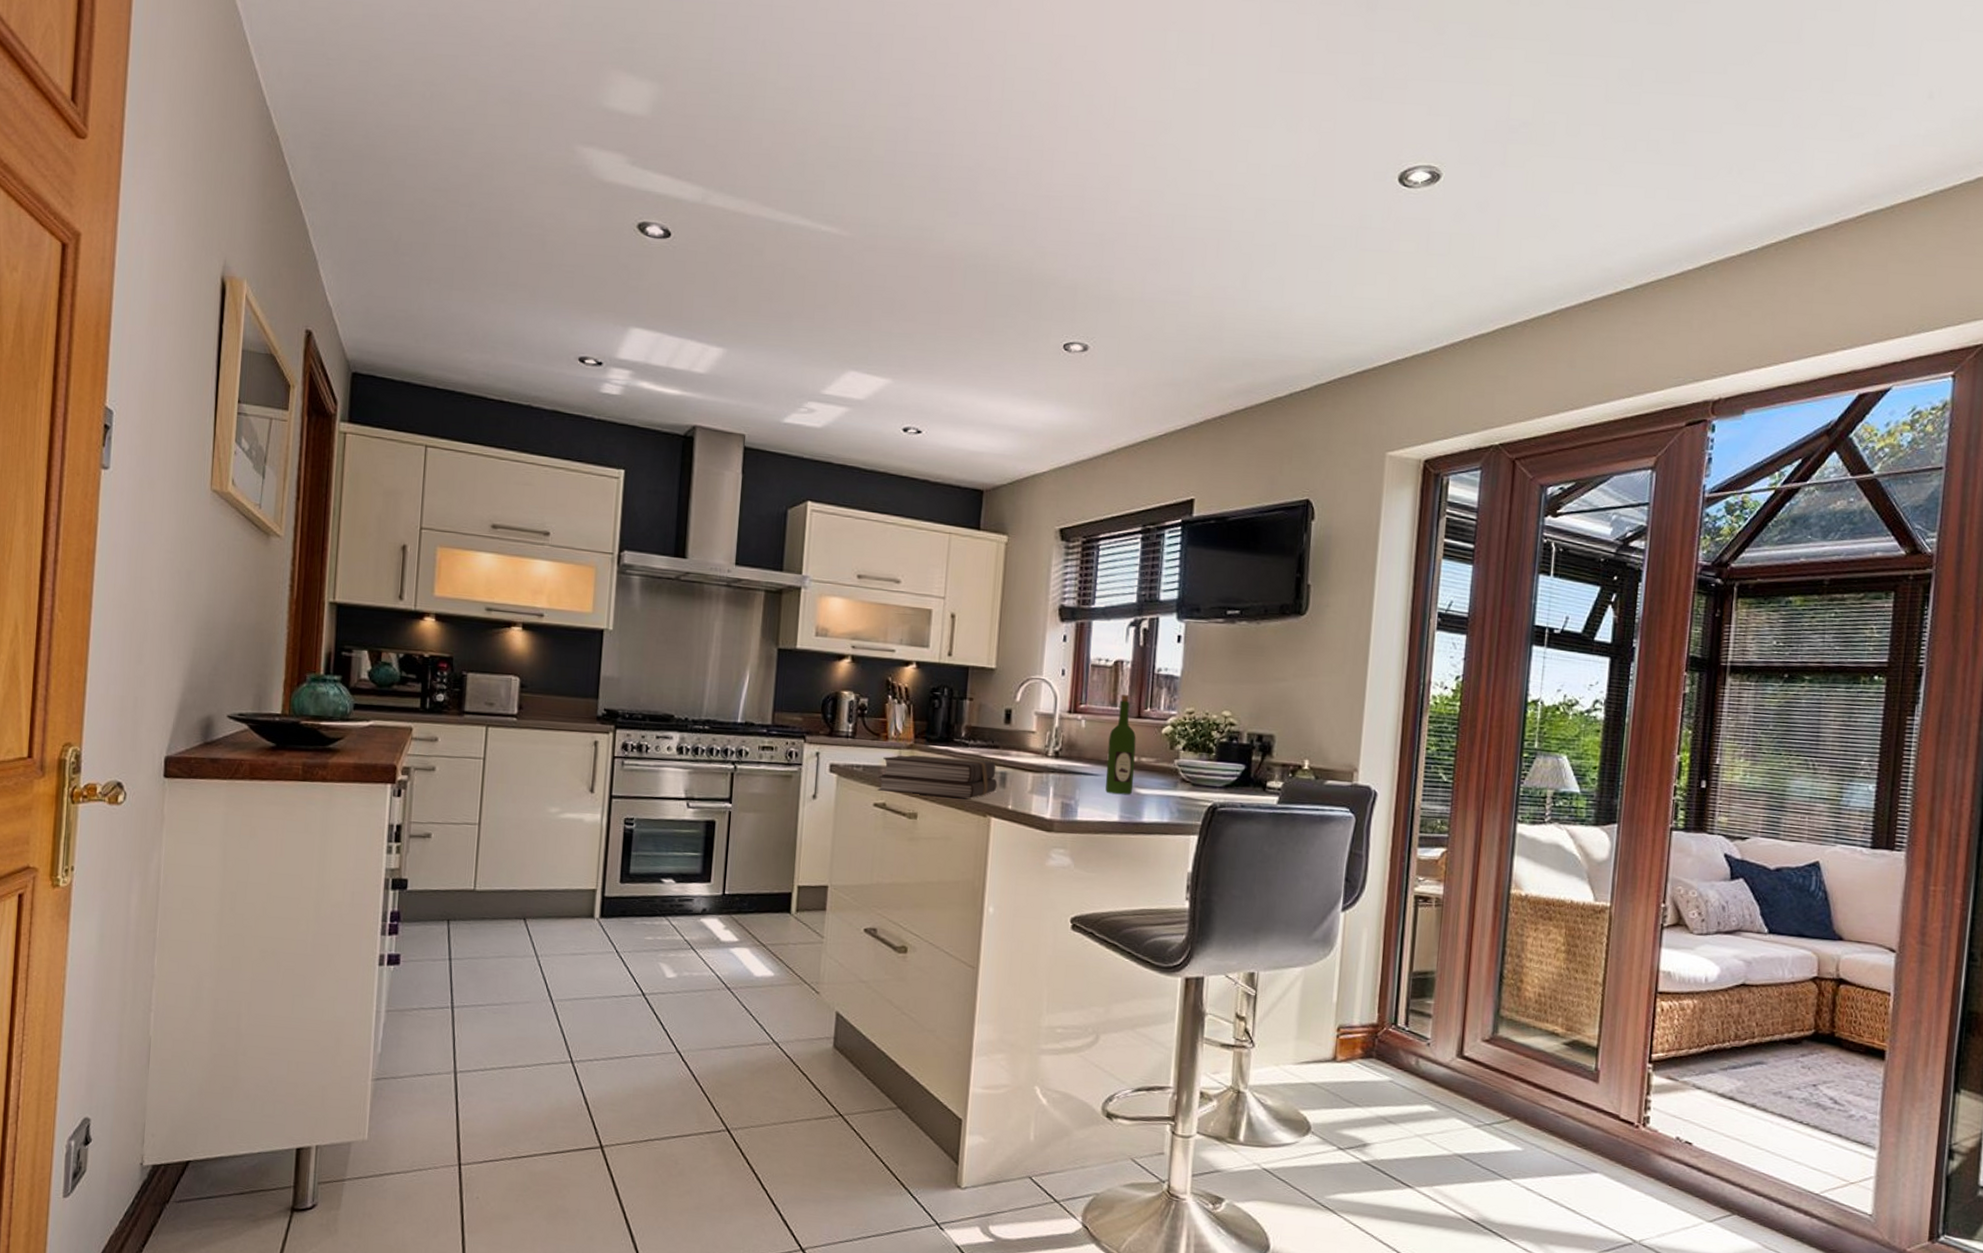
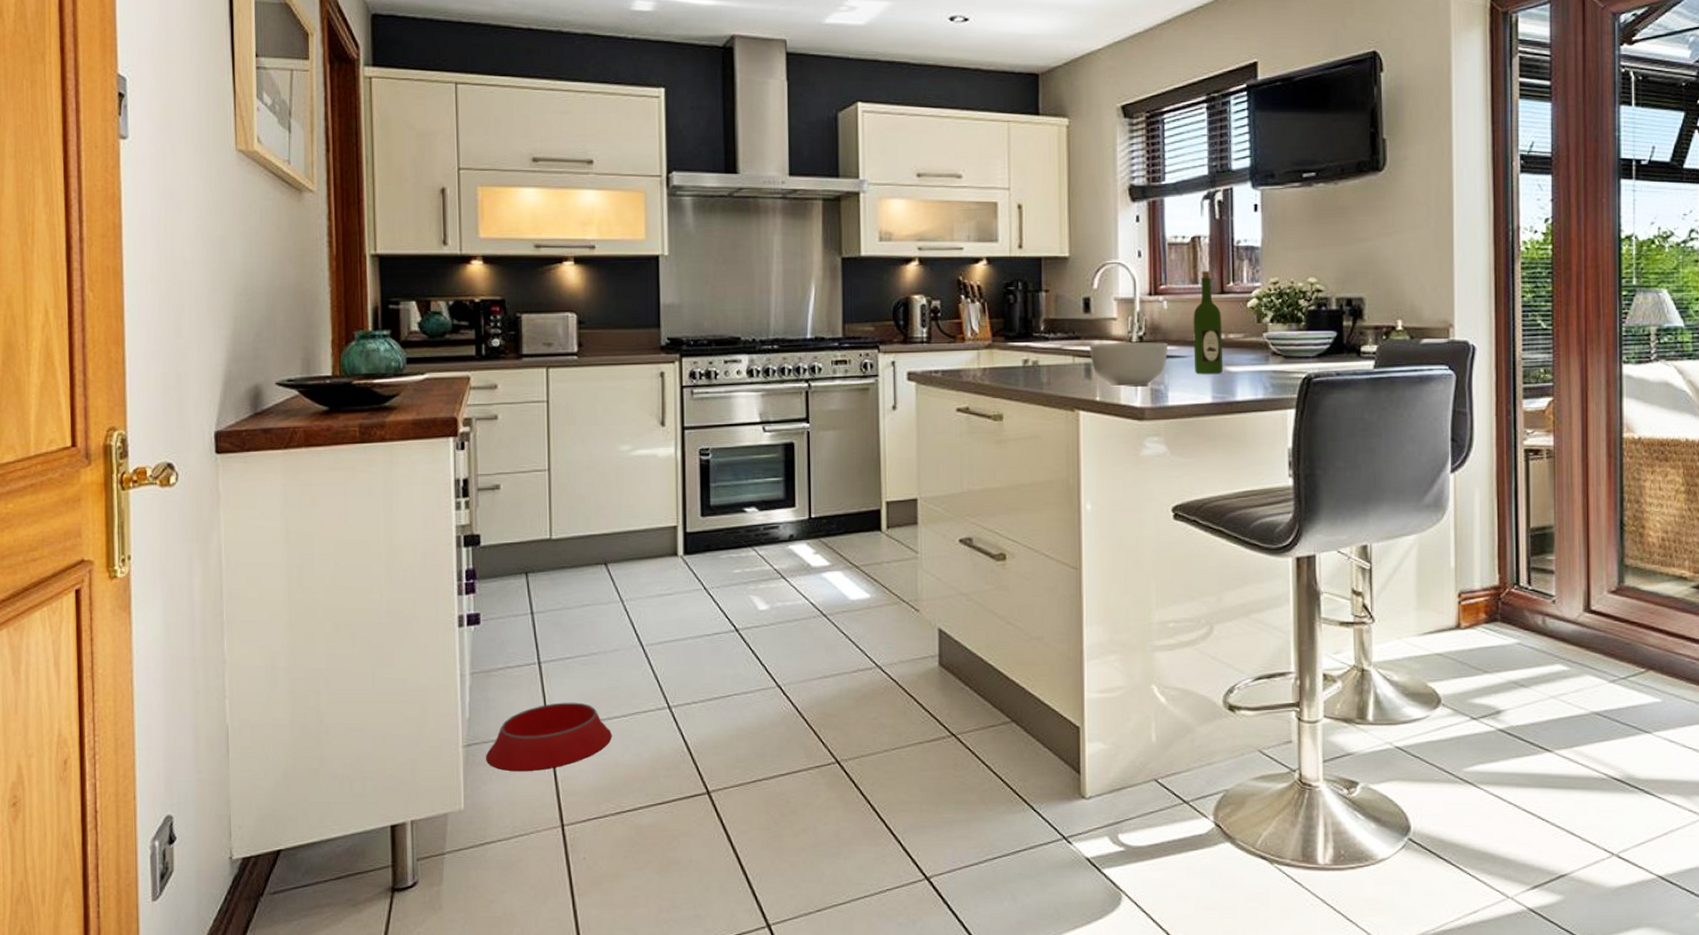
pet bowl: none [393,1047,515,1110] -> present [486,702,612,771]
book: present [877,754,998,799] -> none [958,353,1083,395]
bowl: none [1006,754,1083,800] -> present [1089,342,1169,387]

